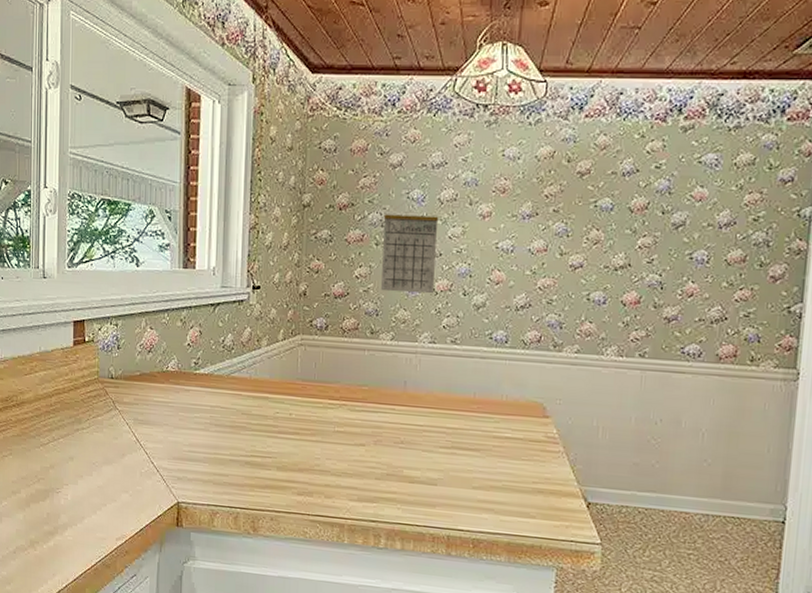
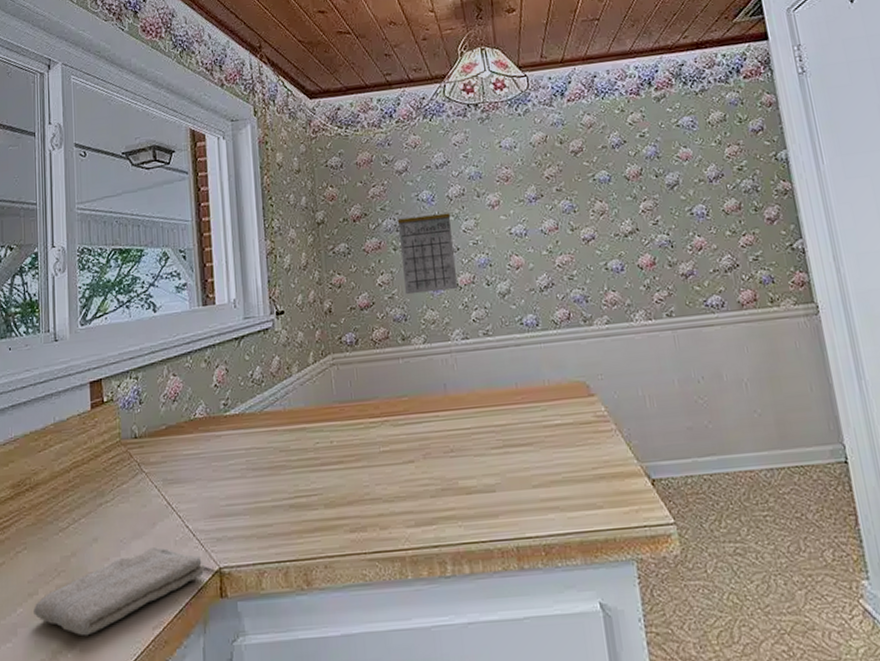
washcloth: none [16,474,163,534] -> present [33,547,203,636]

